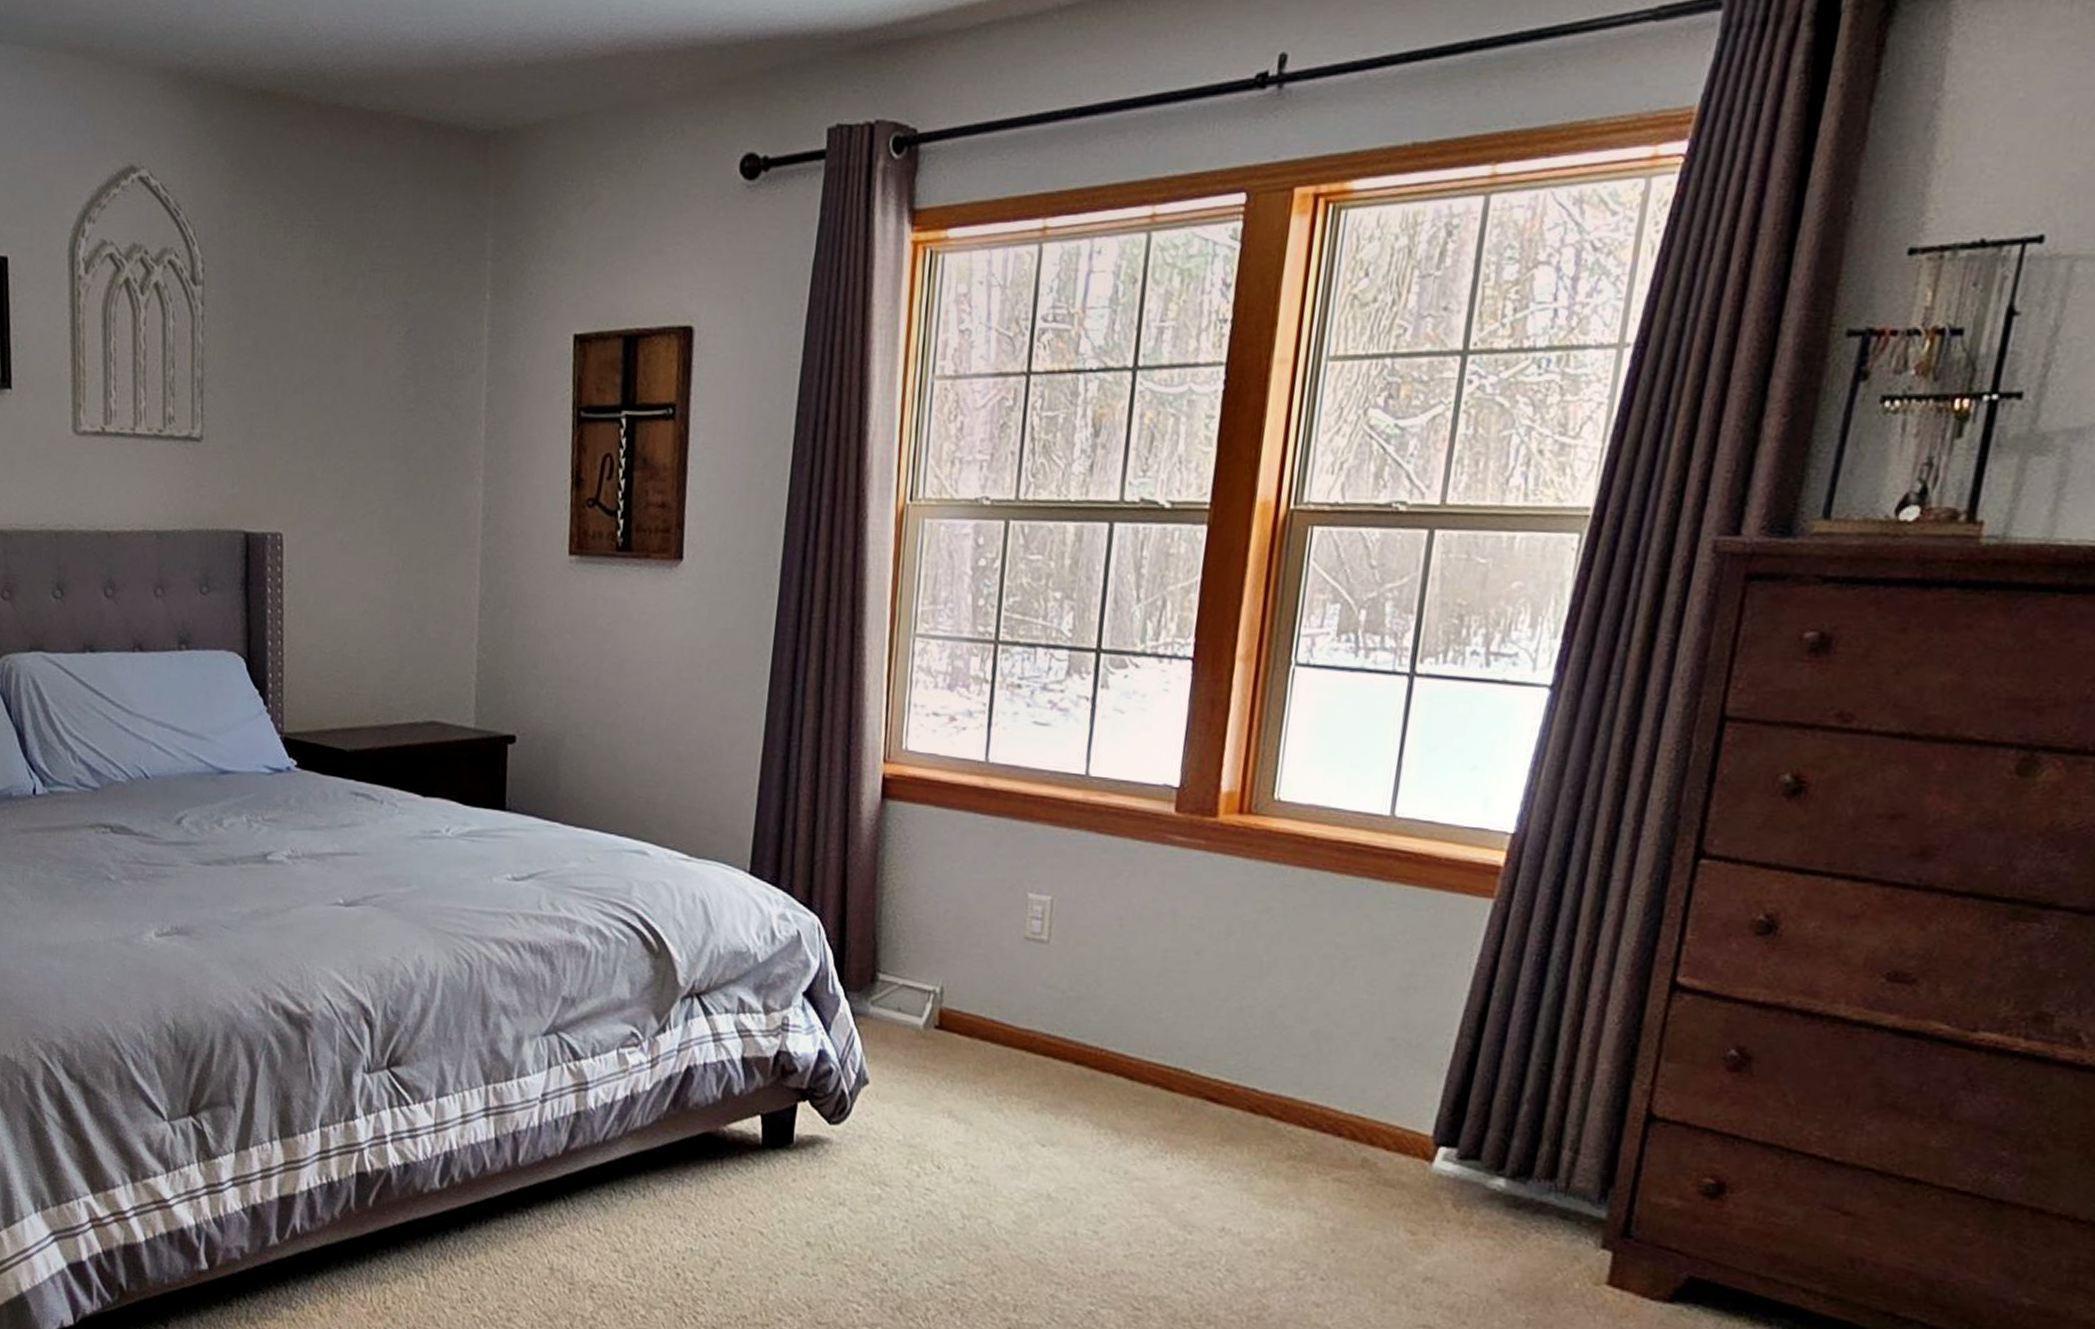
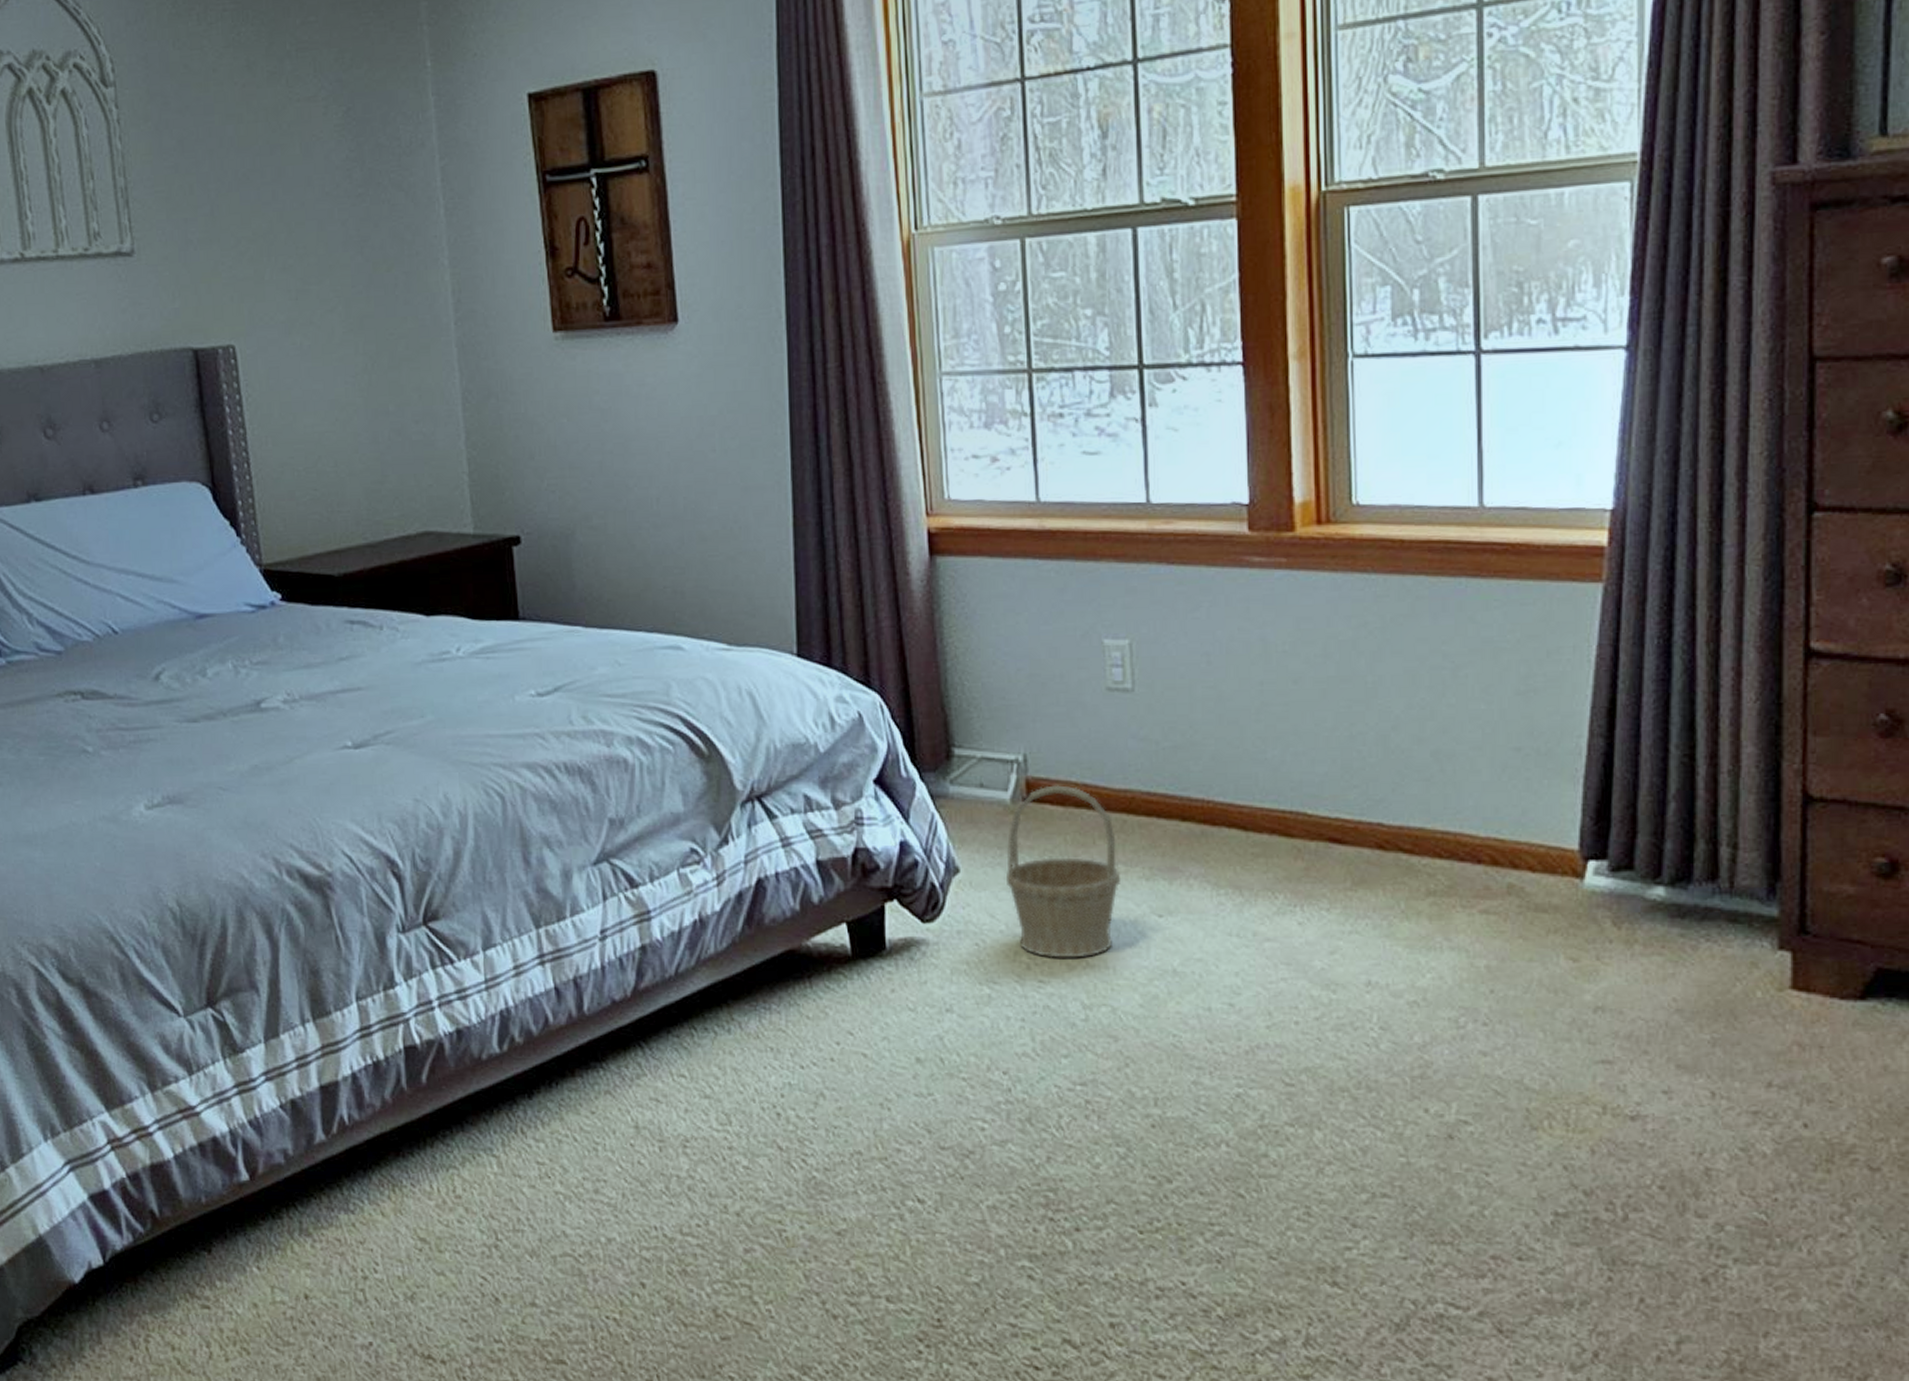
basket: none [909,1017,1014,1173] -> present [1006,785,1120,958]

